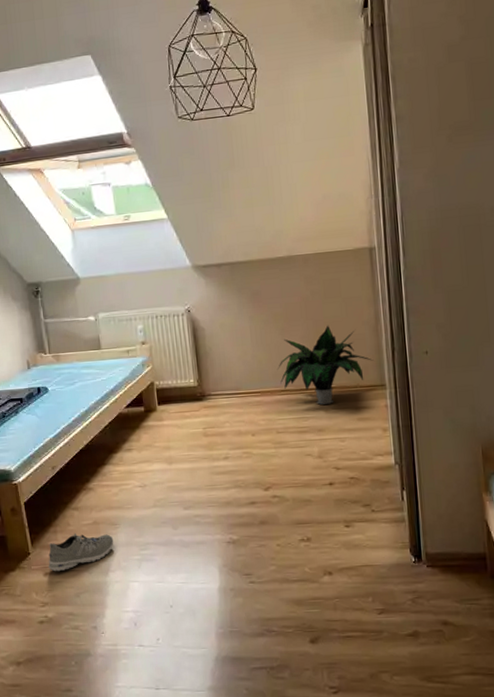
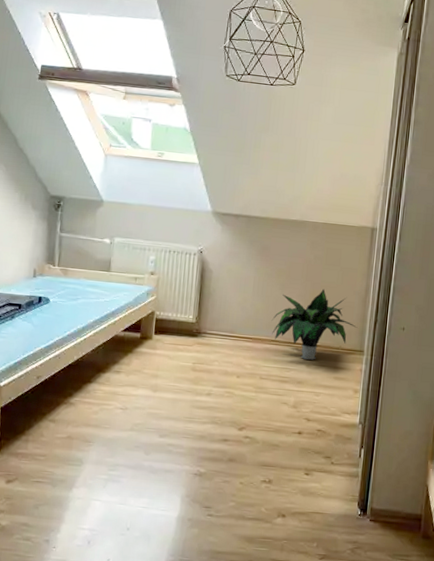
sneaker: present [48,532,114,572] -> none [12,444,85,481]

